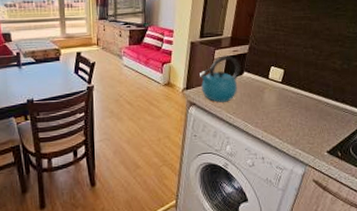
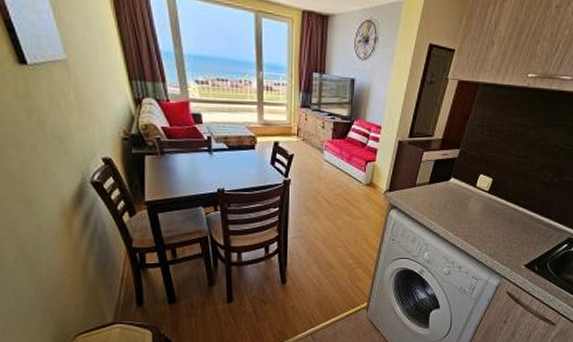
kettle: present [199,55,241,103] -> none [403,159,448,208]

